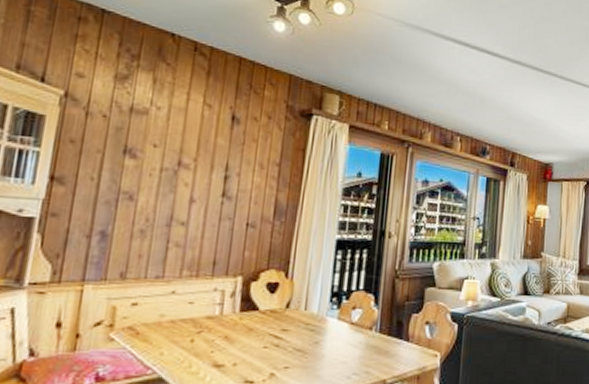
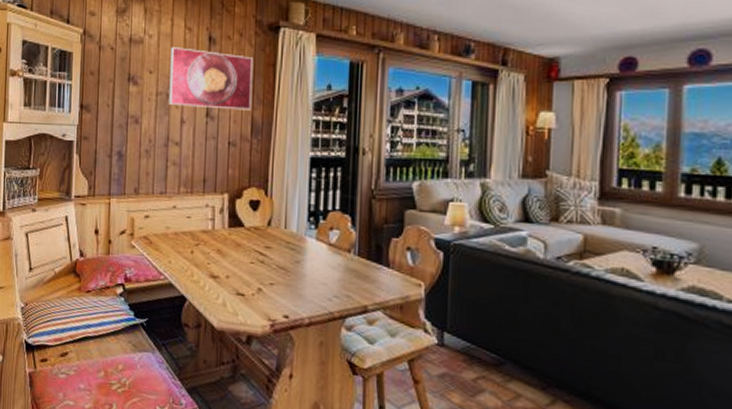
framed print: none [176,122,281,192] -> present [169,47,253,110]

